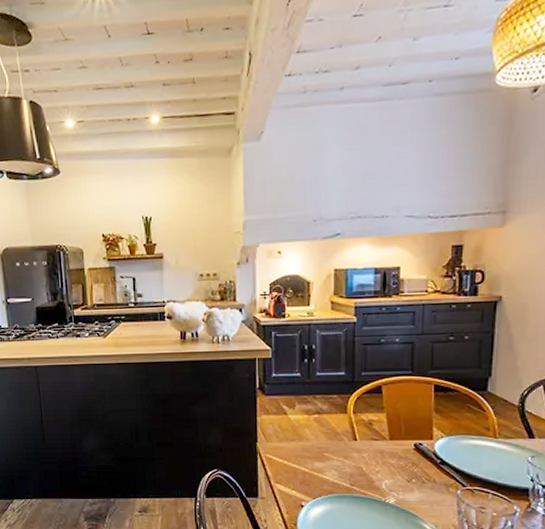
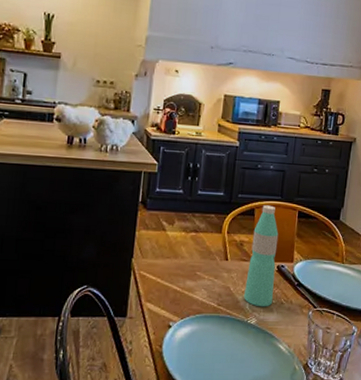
water bottle: none [379,381,413,487] -> present [244,205,279,307]

